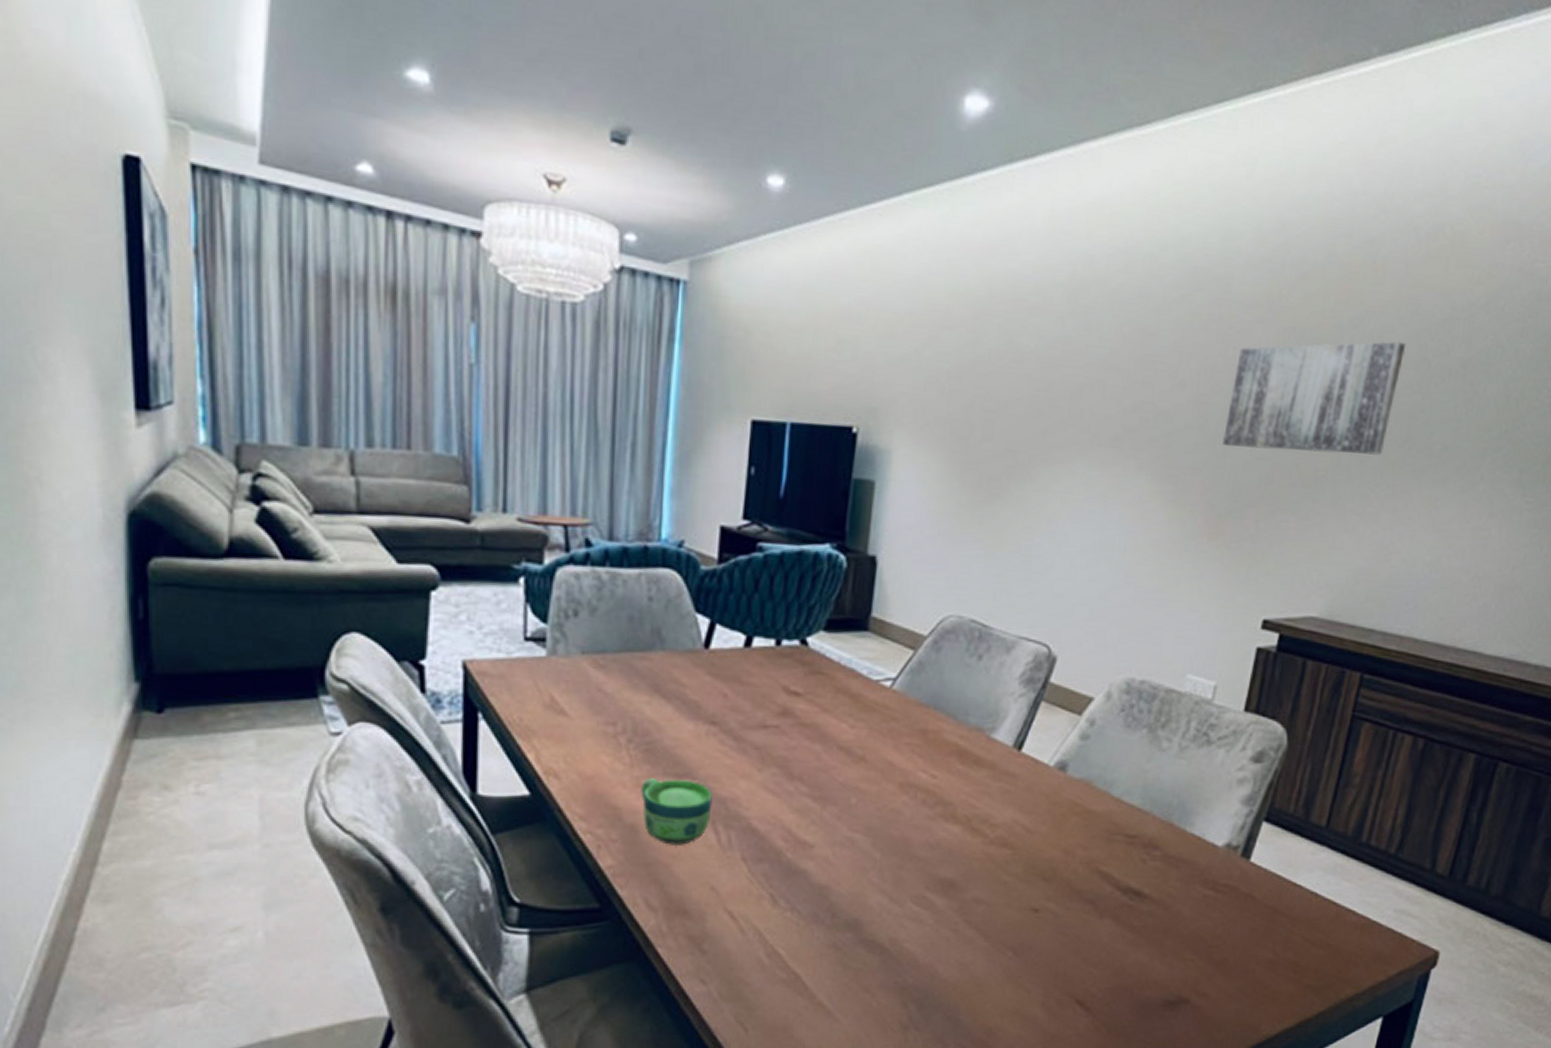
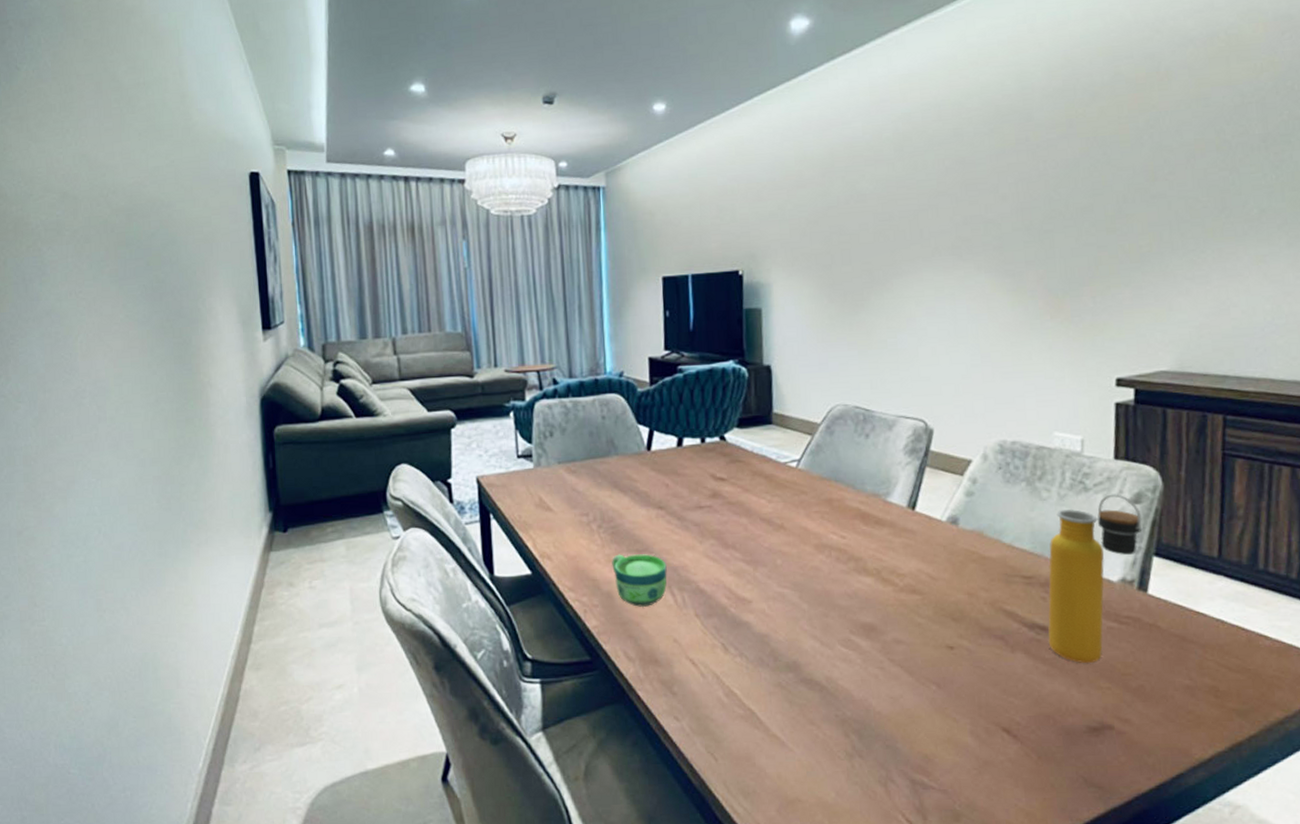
water bottle: none [1140,750,1260,934] -> present [1048,494,1142,664]
wall art: present [1223,341,1406,455] -> none [1048,131,1204,239]

